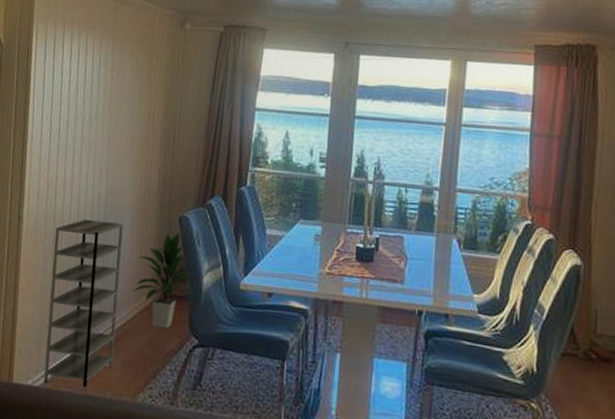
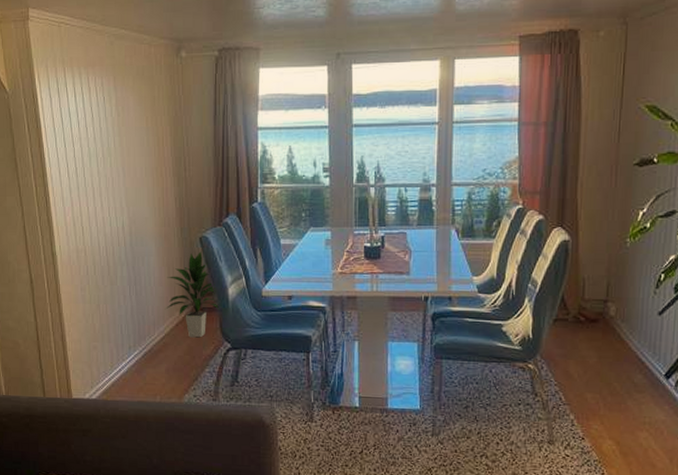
shelving unit: present [43,219,124,390] -> none [88,249,158,397]

